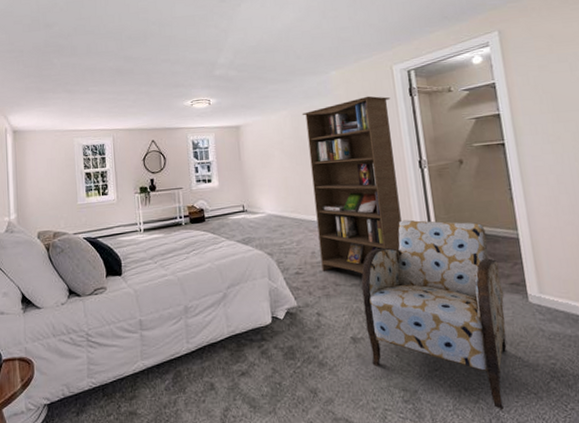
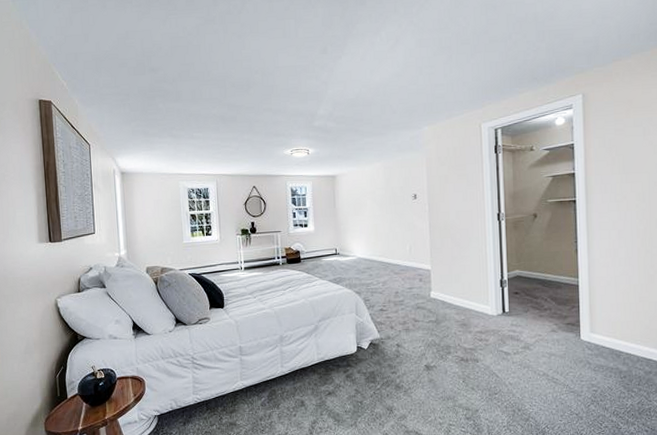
bookcase: present [302,96,401,274] -> none [394,151,477,312]
armchair: present [361,219,507,411] -> none [437,266,561,427]

